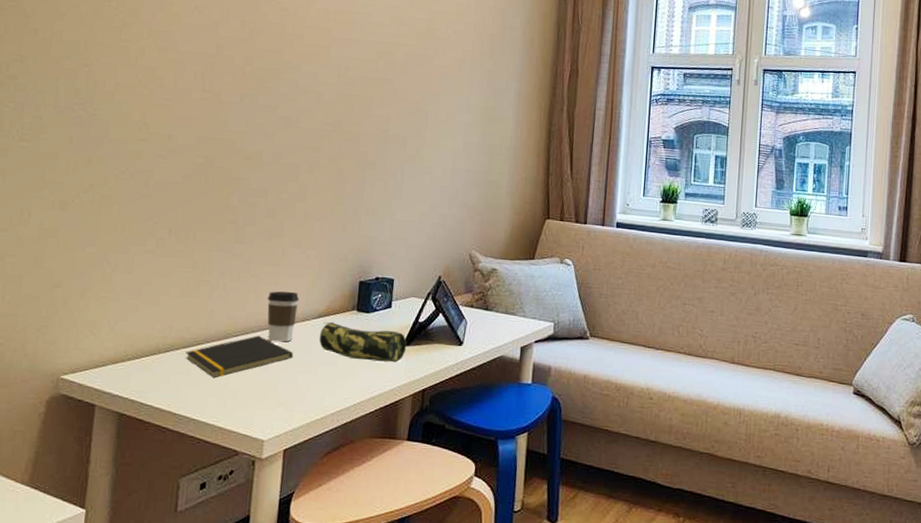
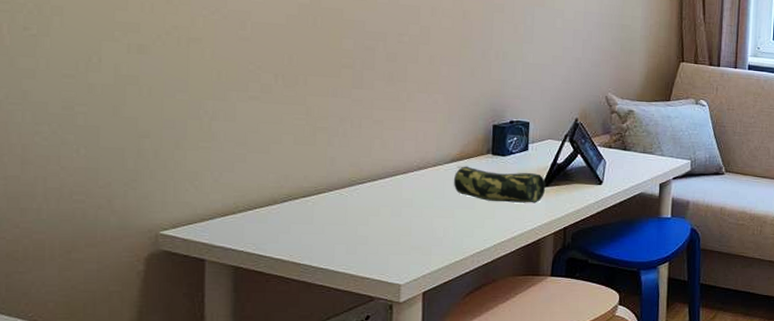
notepad: present [185,335,294,379] -> none [306,182,427,227]
coffee cup: present [267,291,300,342] -> none [393,136,430,188]

